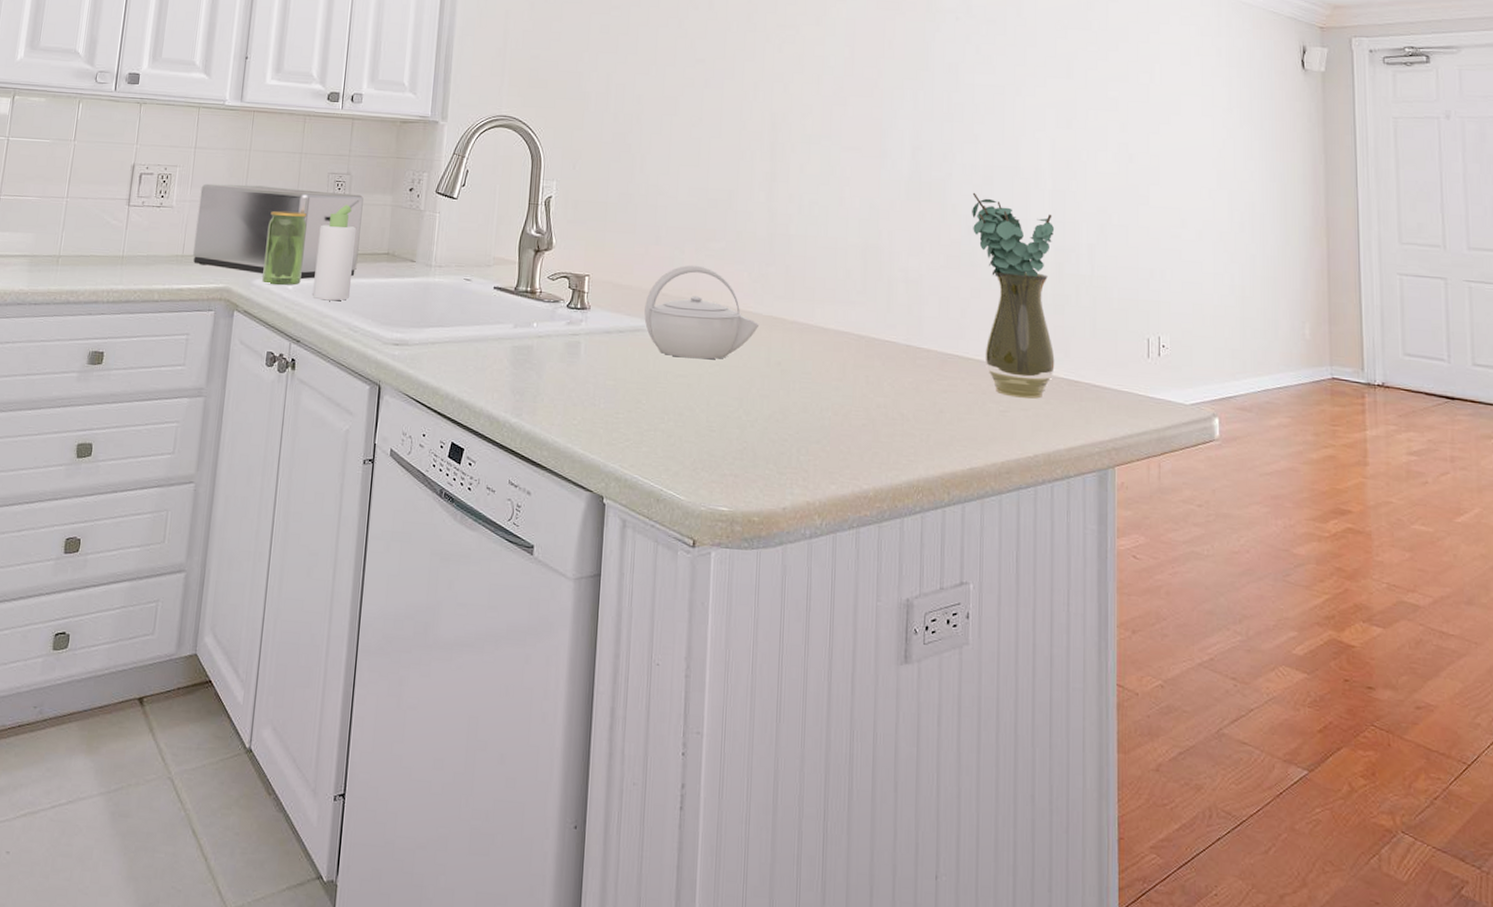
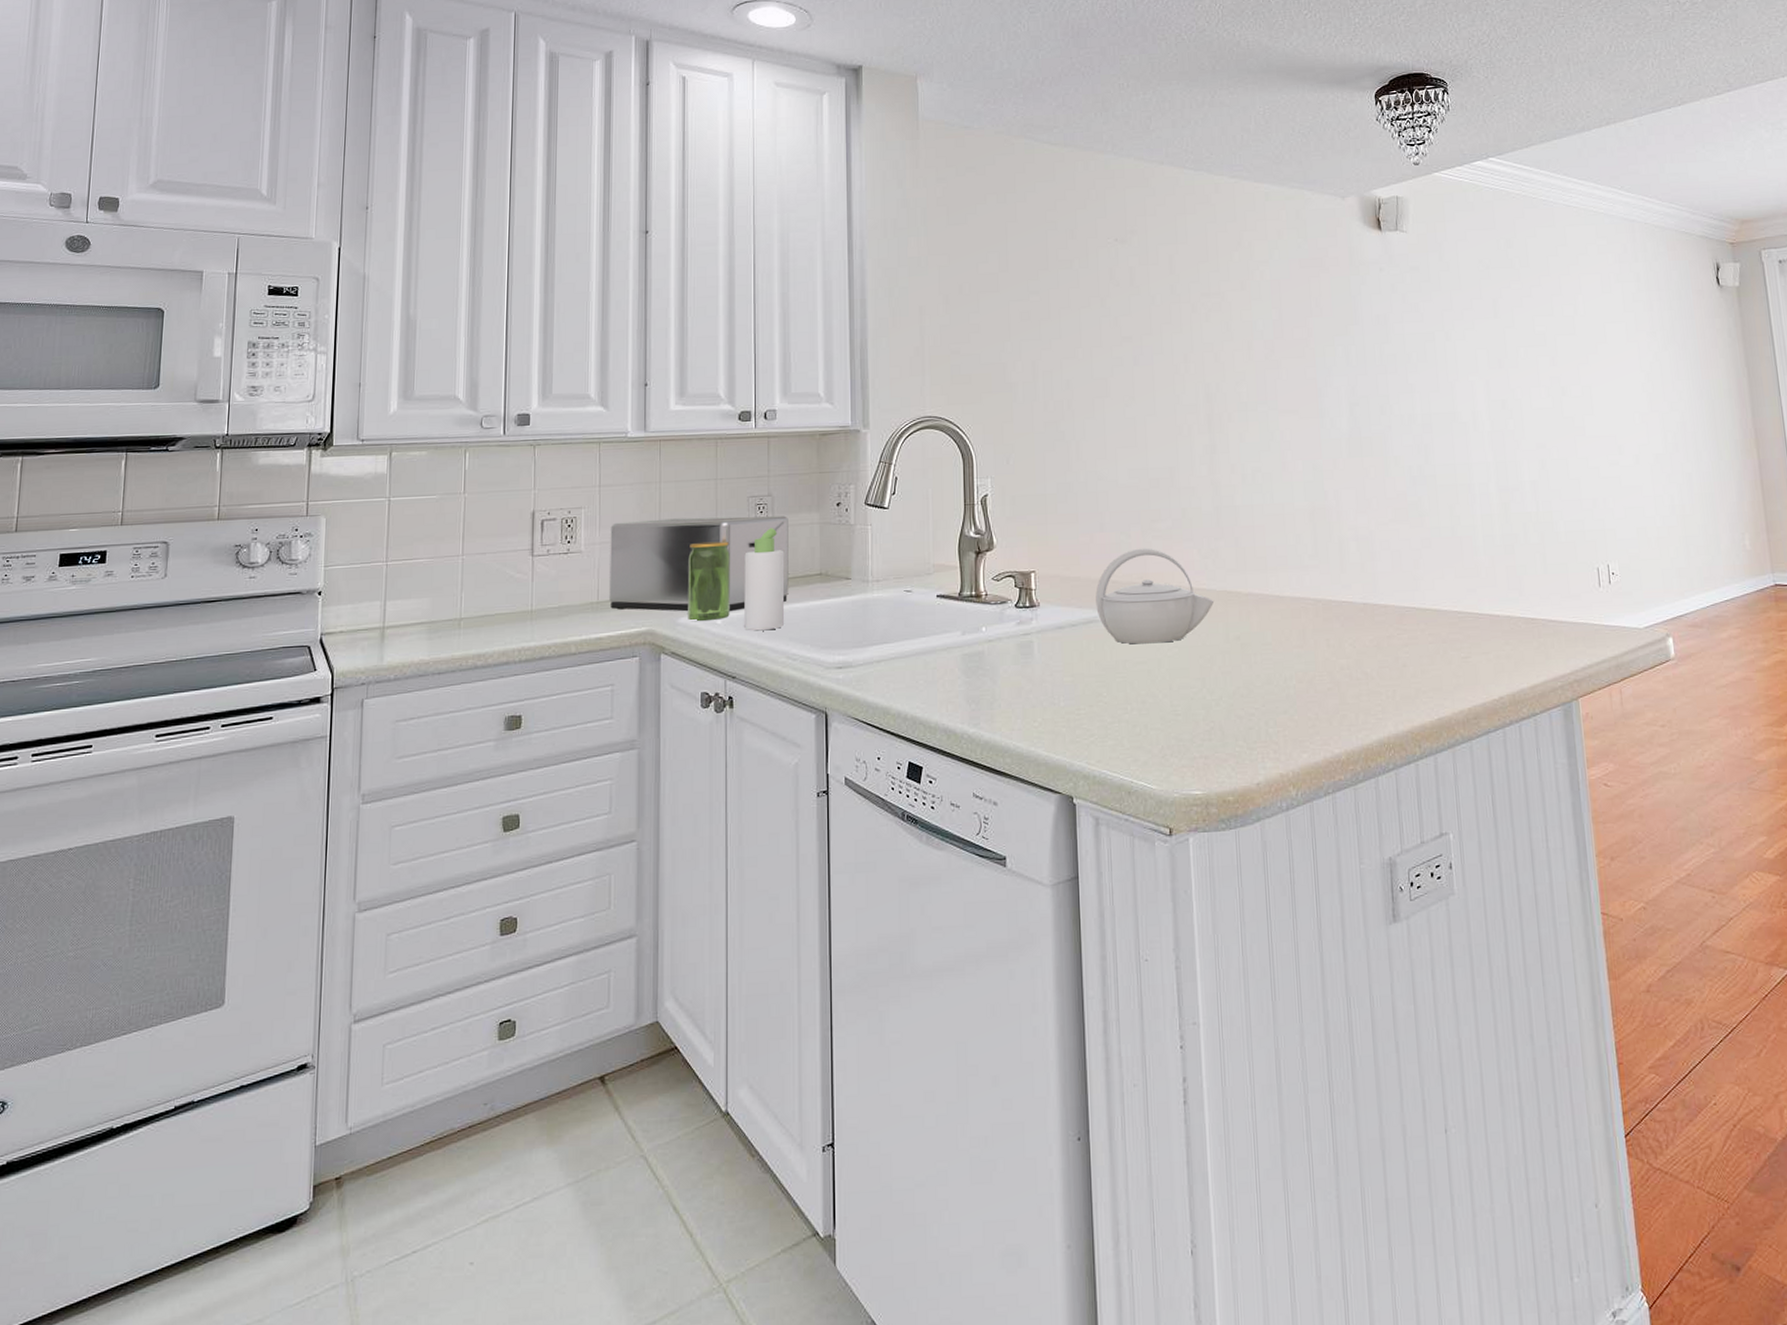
vase: present [972,192,1055,400] -> none [1413,442,1511,643]

